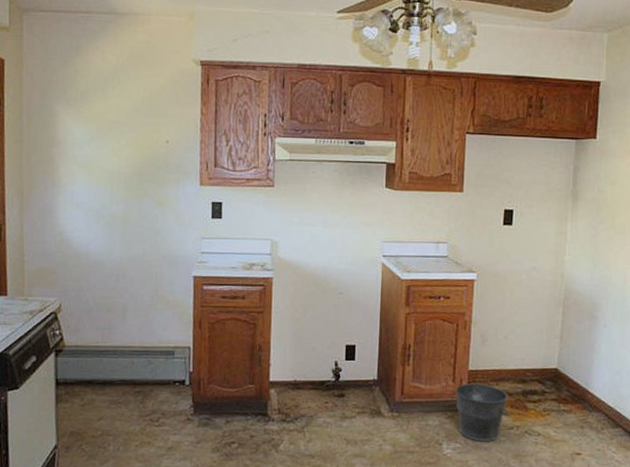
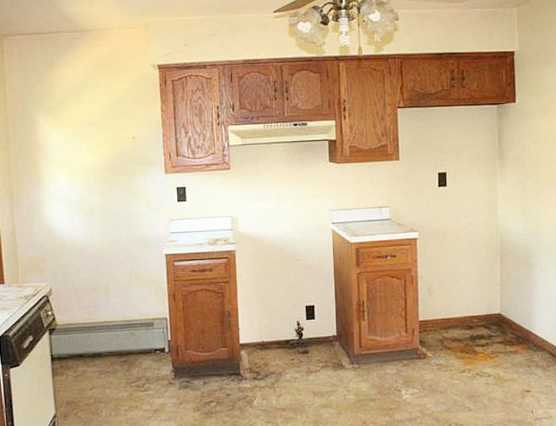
bucket: present [455,383,511,442] -> none [408,332,462,386]

